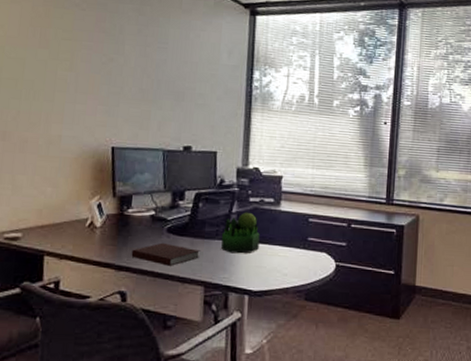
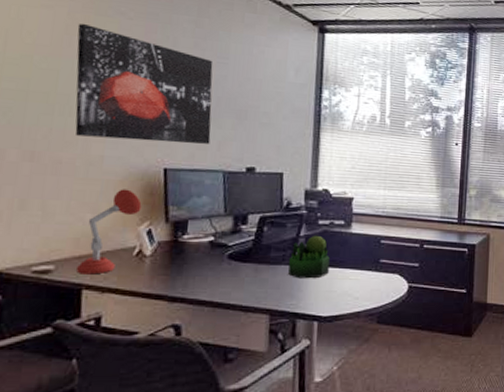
wall art: none [38,15,154,124] -> present [75,23,213,144]
desk lamp: none [40,165,93,243] -> present [77,189,142,275]
notebook: present [131,242,200,266] -> none [187,270,265,295]

